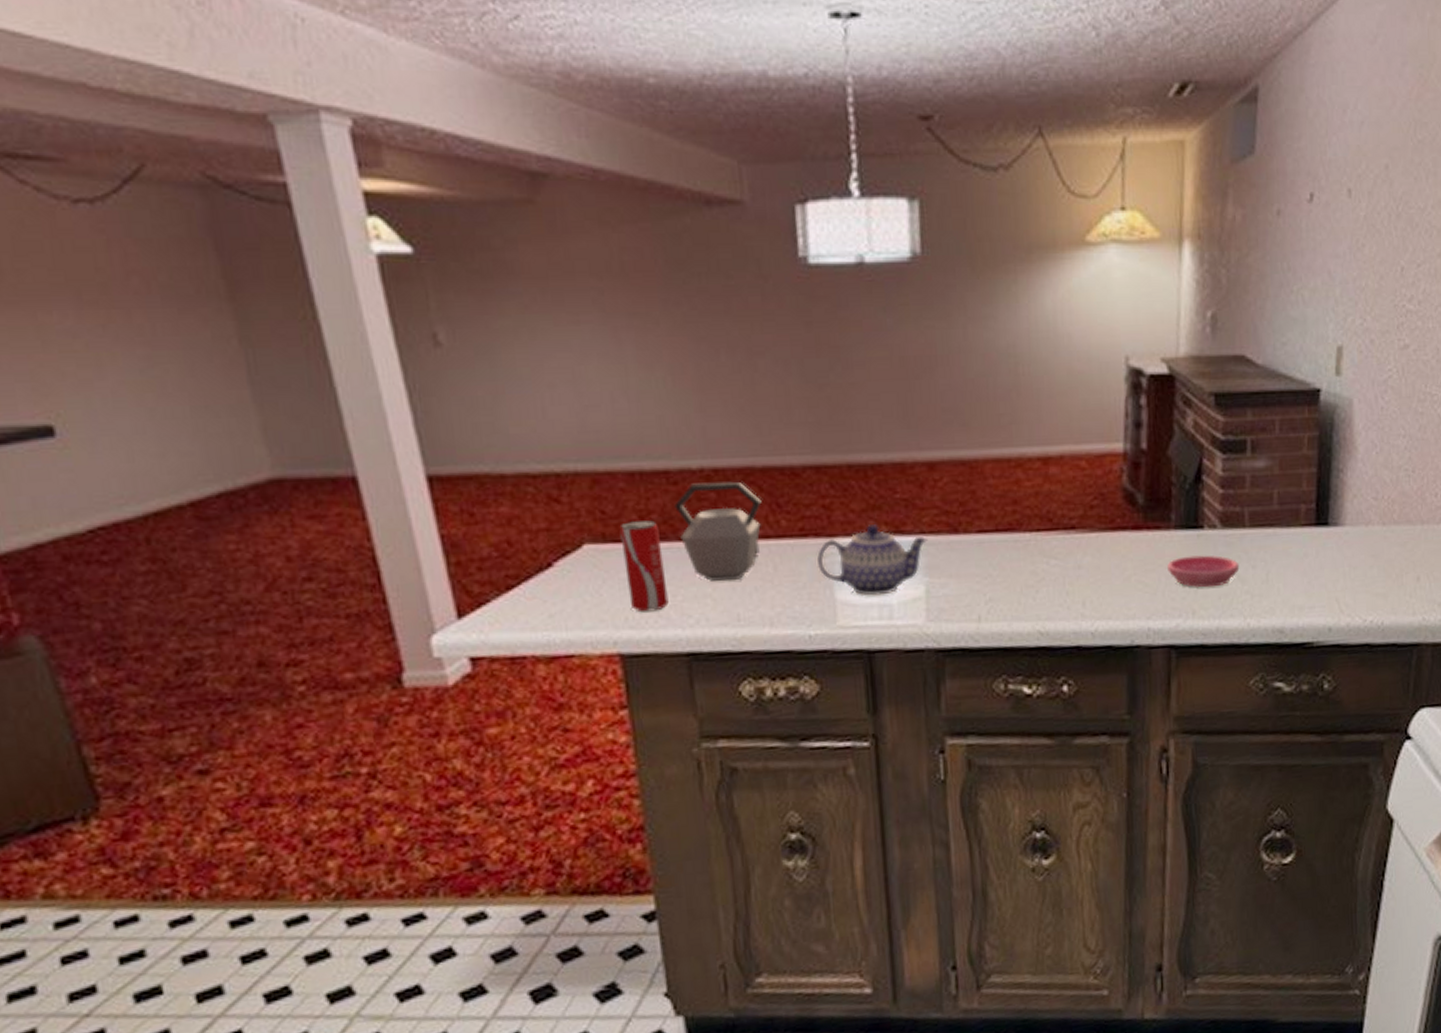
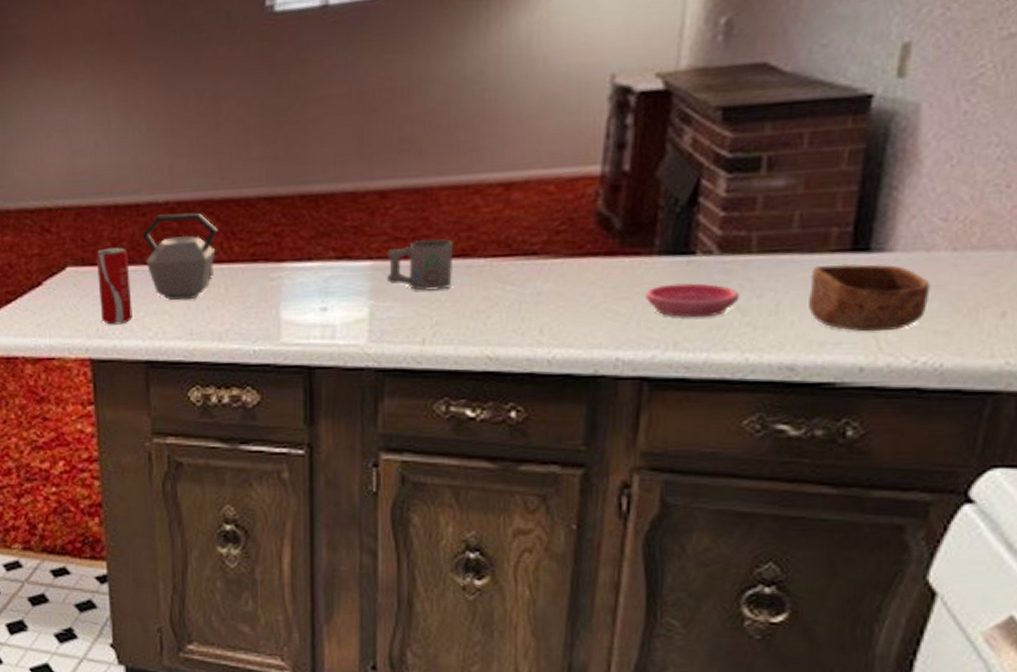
teapot: present [817,524,928,596] -> none [266,250,375,317]
mug: none [939,513,1002,567] -> present [387,239,454,291]
bowl: none [1289,536,1371,596] -> present [809,263,931,332]

